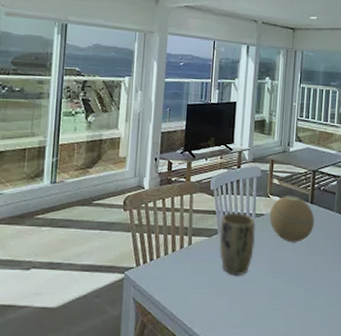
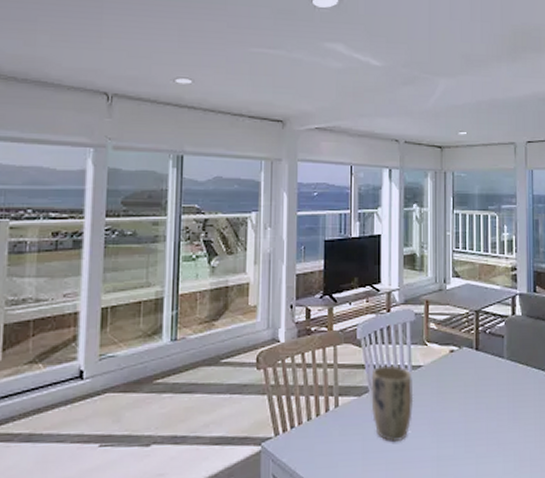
decorative orb: present [269,196,314,242] -> none [428,342,481,398]

